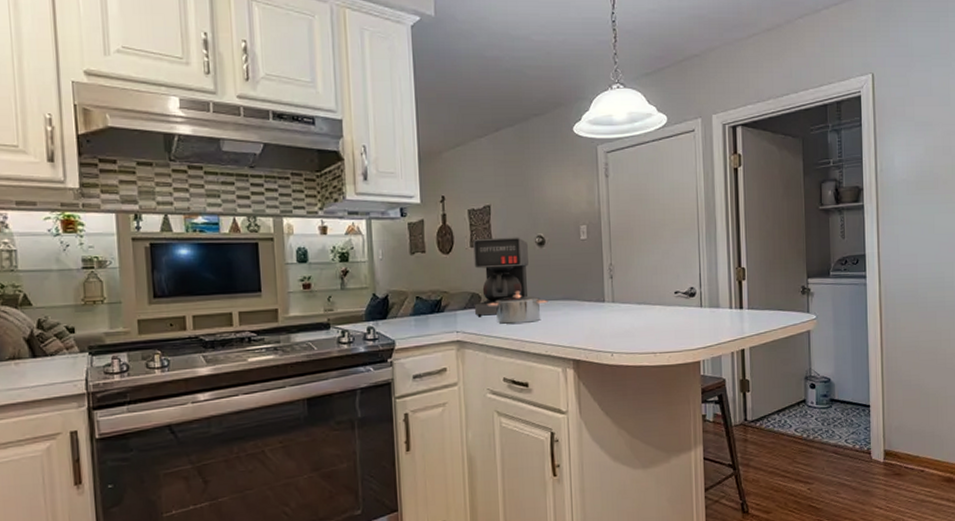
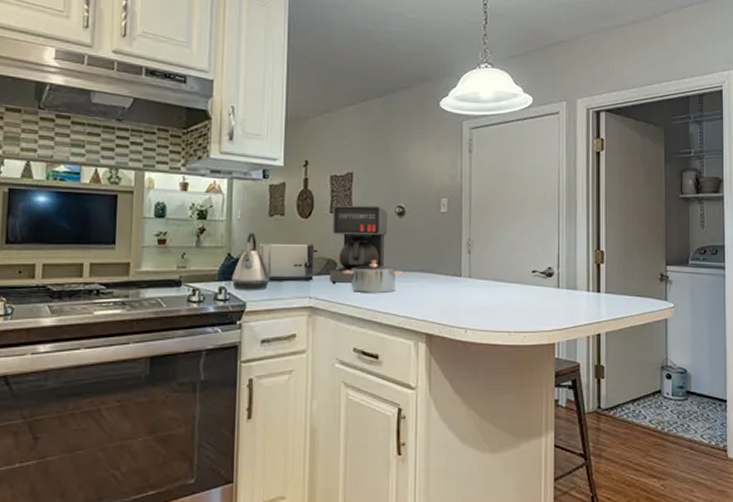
kettle: none [378,271,417,330] -> present [231,232,270,291]
toaster: none [402,279,462,319] -> present [258,243,319,282]

